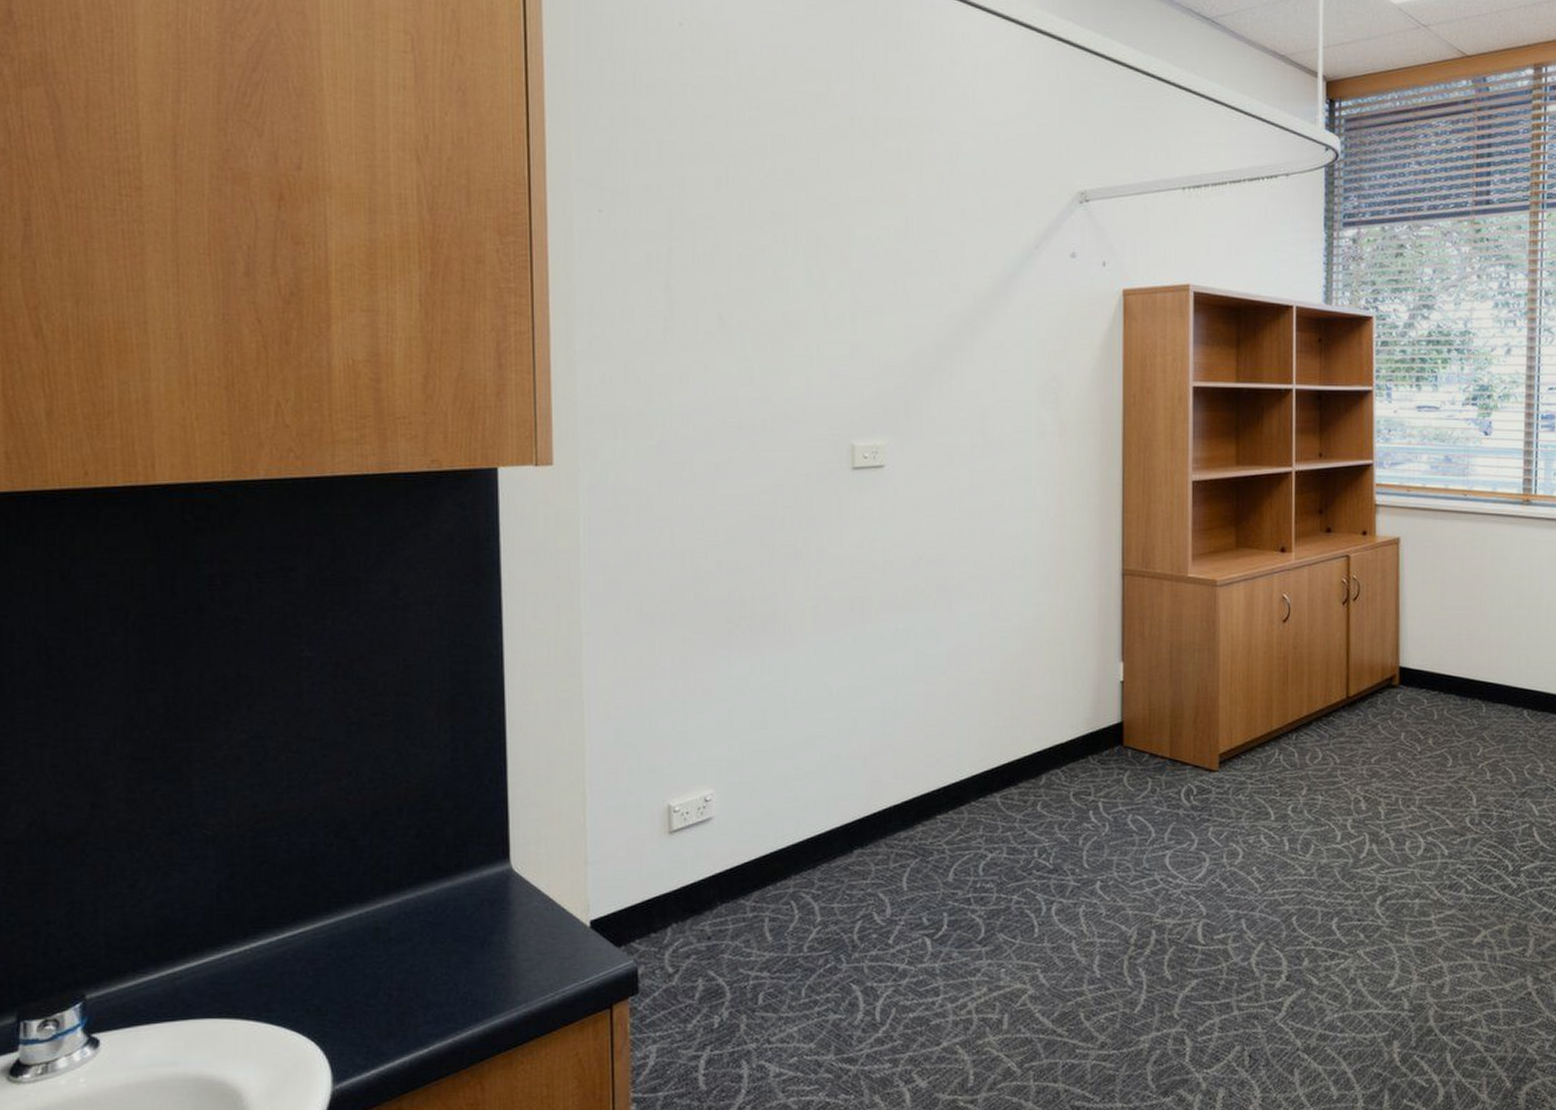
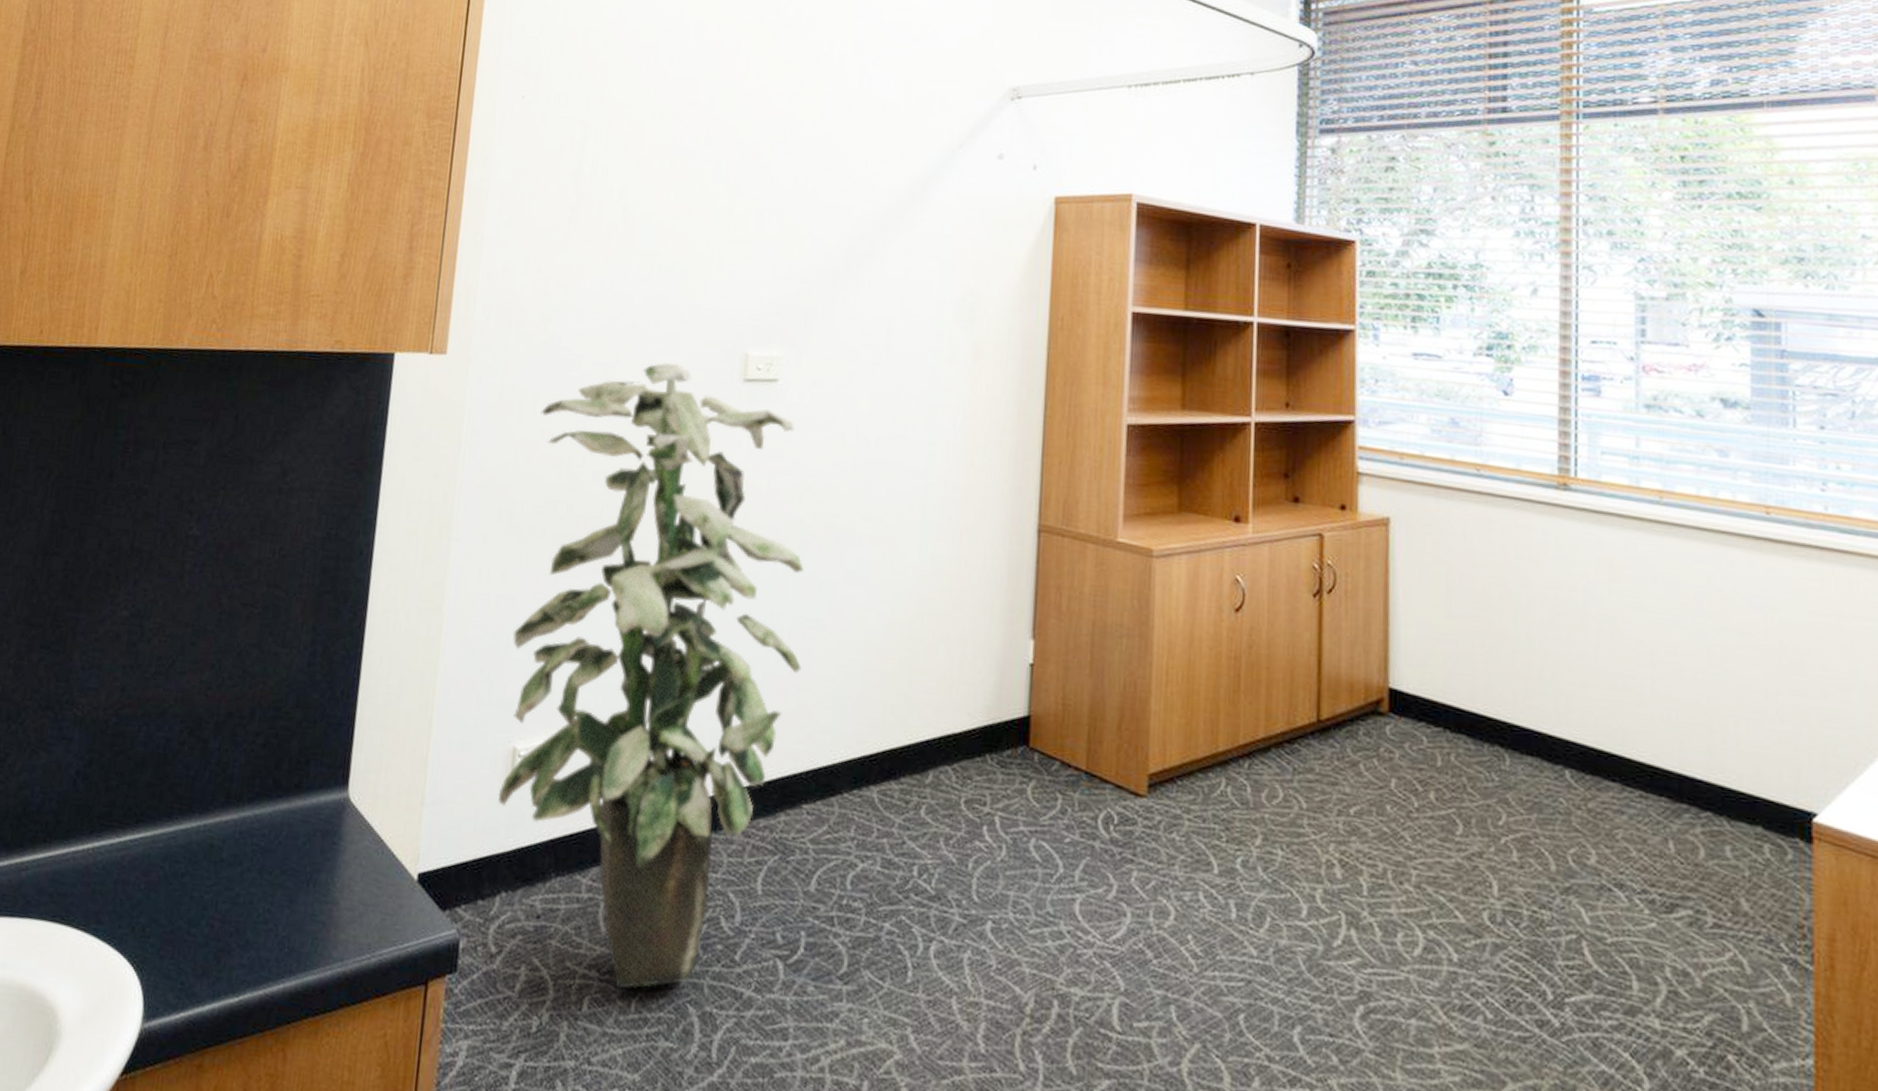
indoor plant: none [654,457,926,982] -> present [498,362,804,989]

